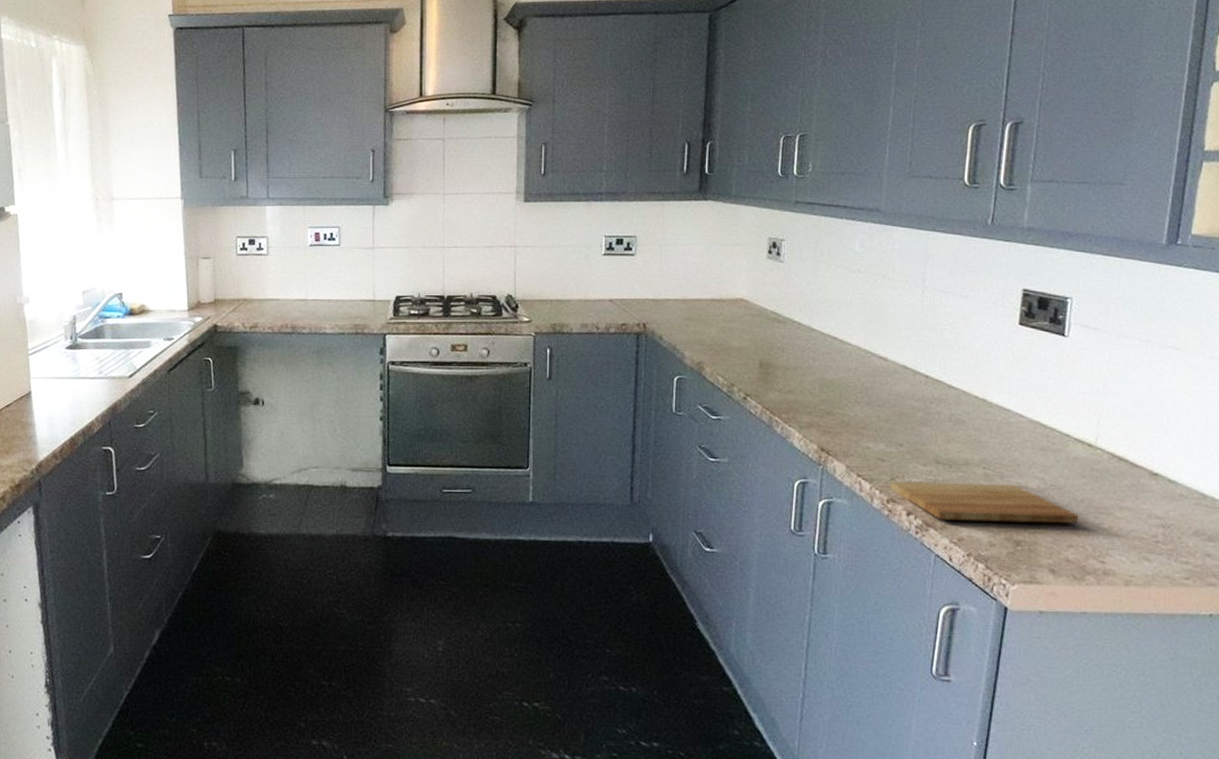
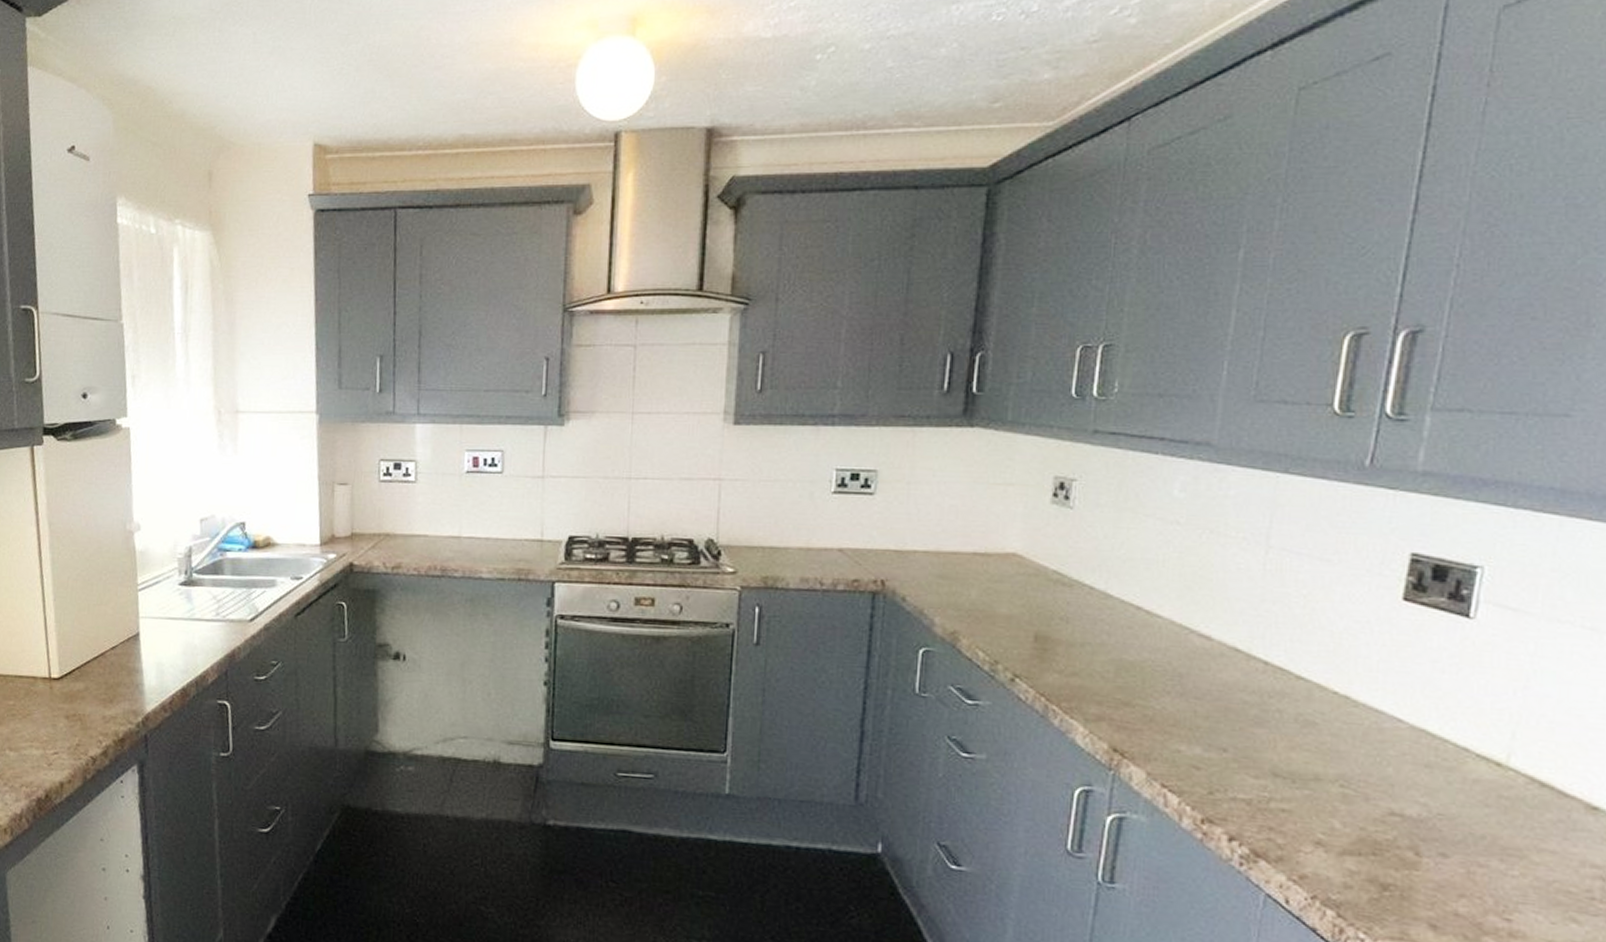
cutting board: present [890,482,1079,524] -> none [1206,796,1477,868]

